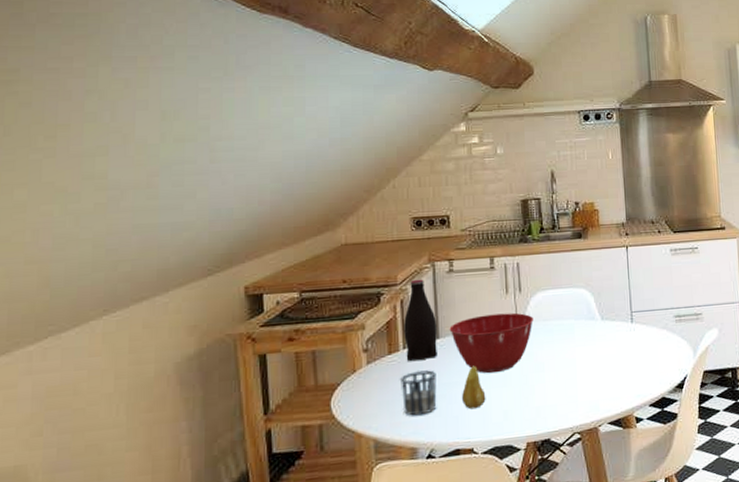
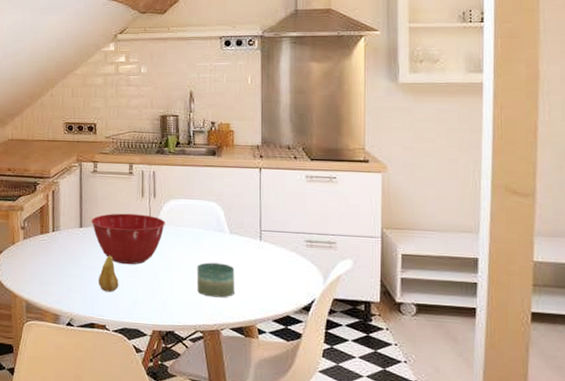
cup: present [399,370,437,416] -> none [48,252,78,289]
bottle: present [404,279,437,362] -> none [54,175,81,243]
candle: none [570,353,610,393] -> present [196,262,235,298]

